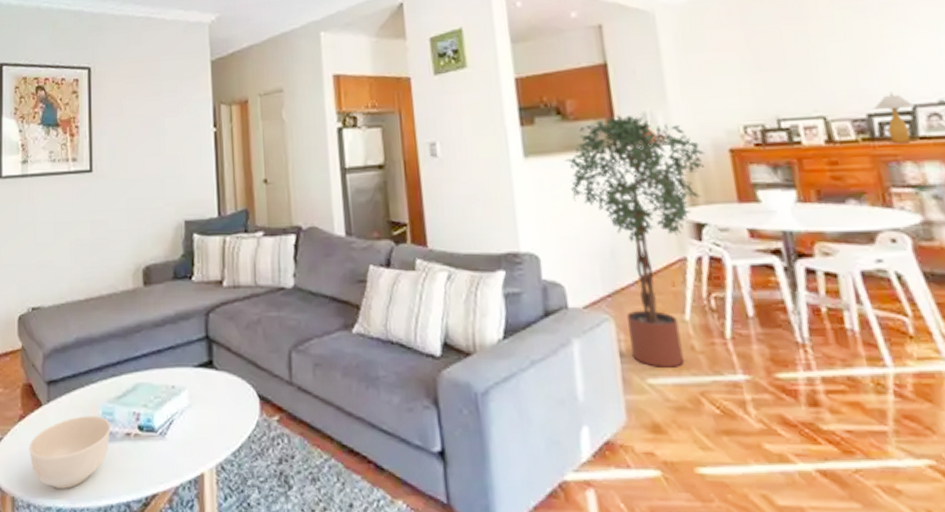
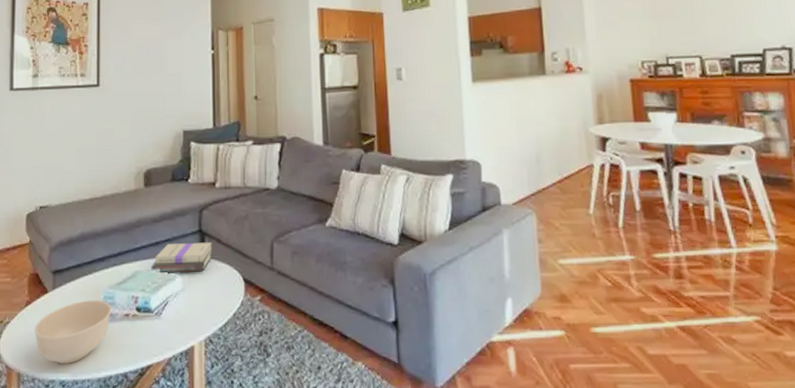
books: none [153,351,221,387] -> present [151,242,212,274]
potted tree: present [564,115,705,367] -> none [503,50,612,251]
table lamp: present [873,91,915,144] -> none [735,38,765,79]

